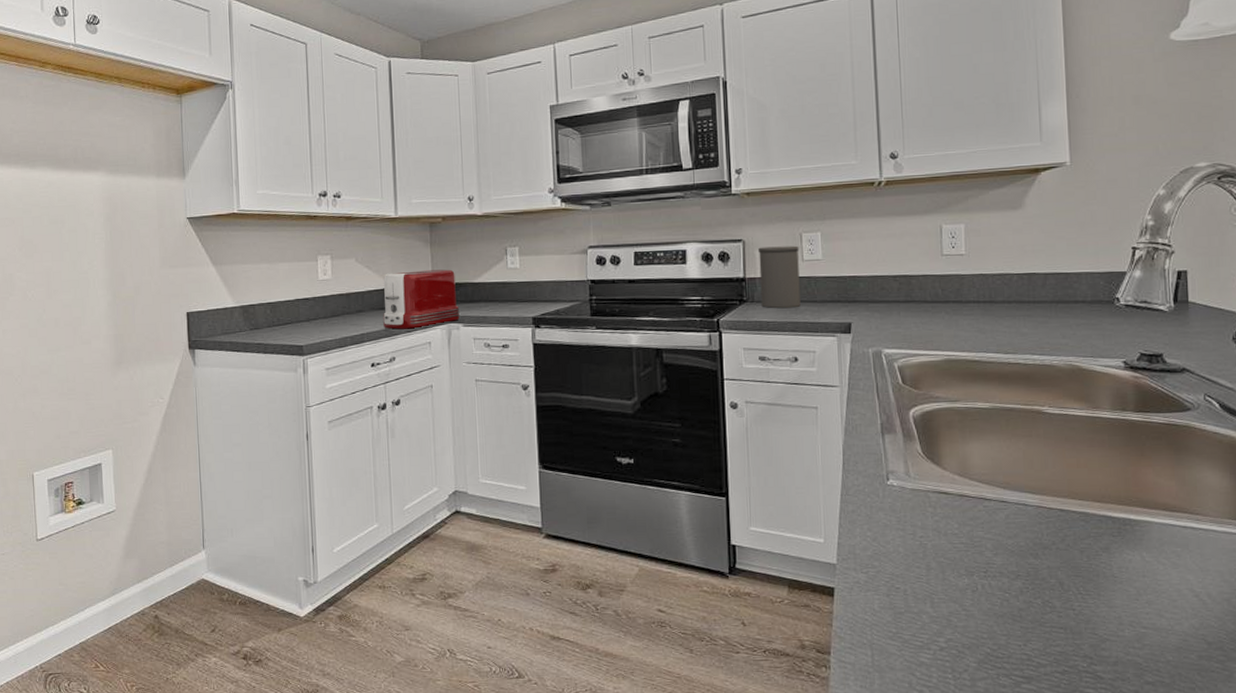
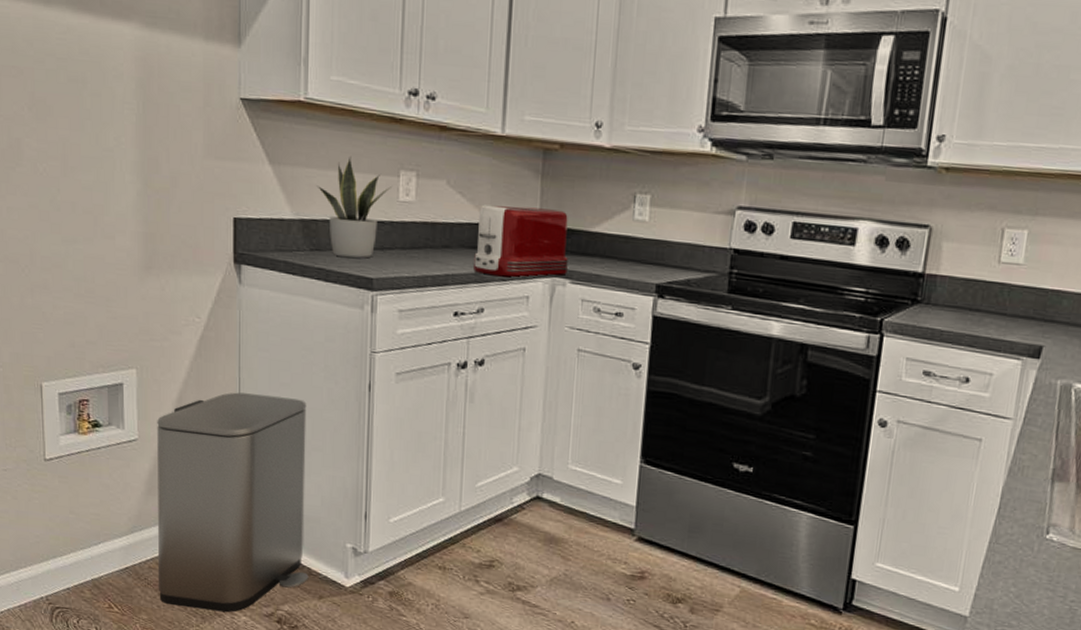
pedal bin: none [131,456,268,656] -> present [157,392,309,612]
potted plant: none [252,250,312,332] -> present [316,155,391,260]
canister: present [758,245,801,309] -> none [937,238,998,319]

